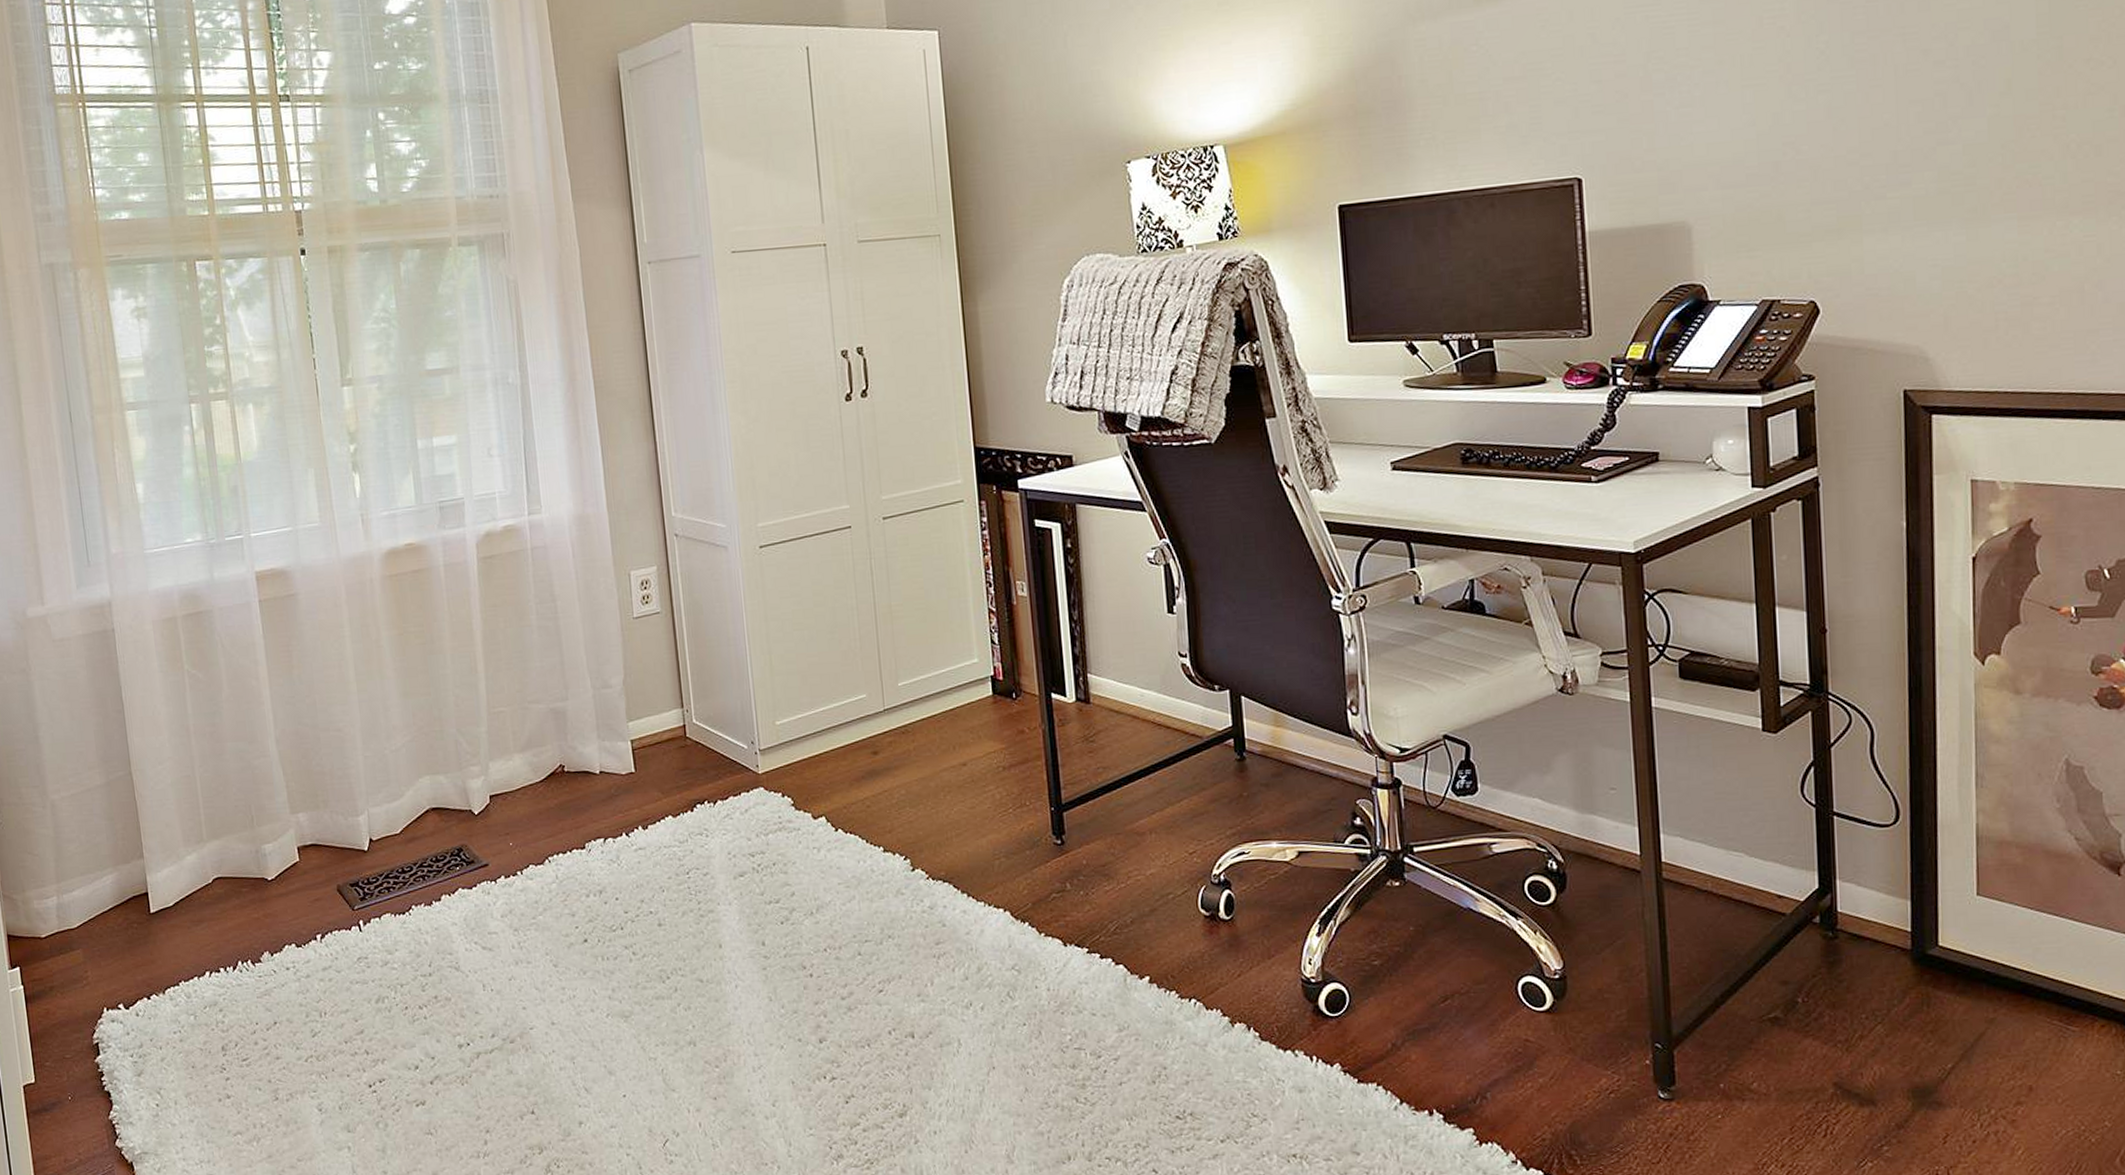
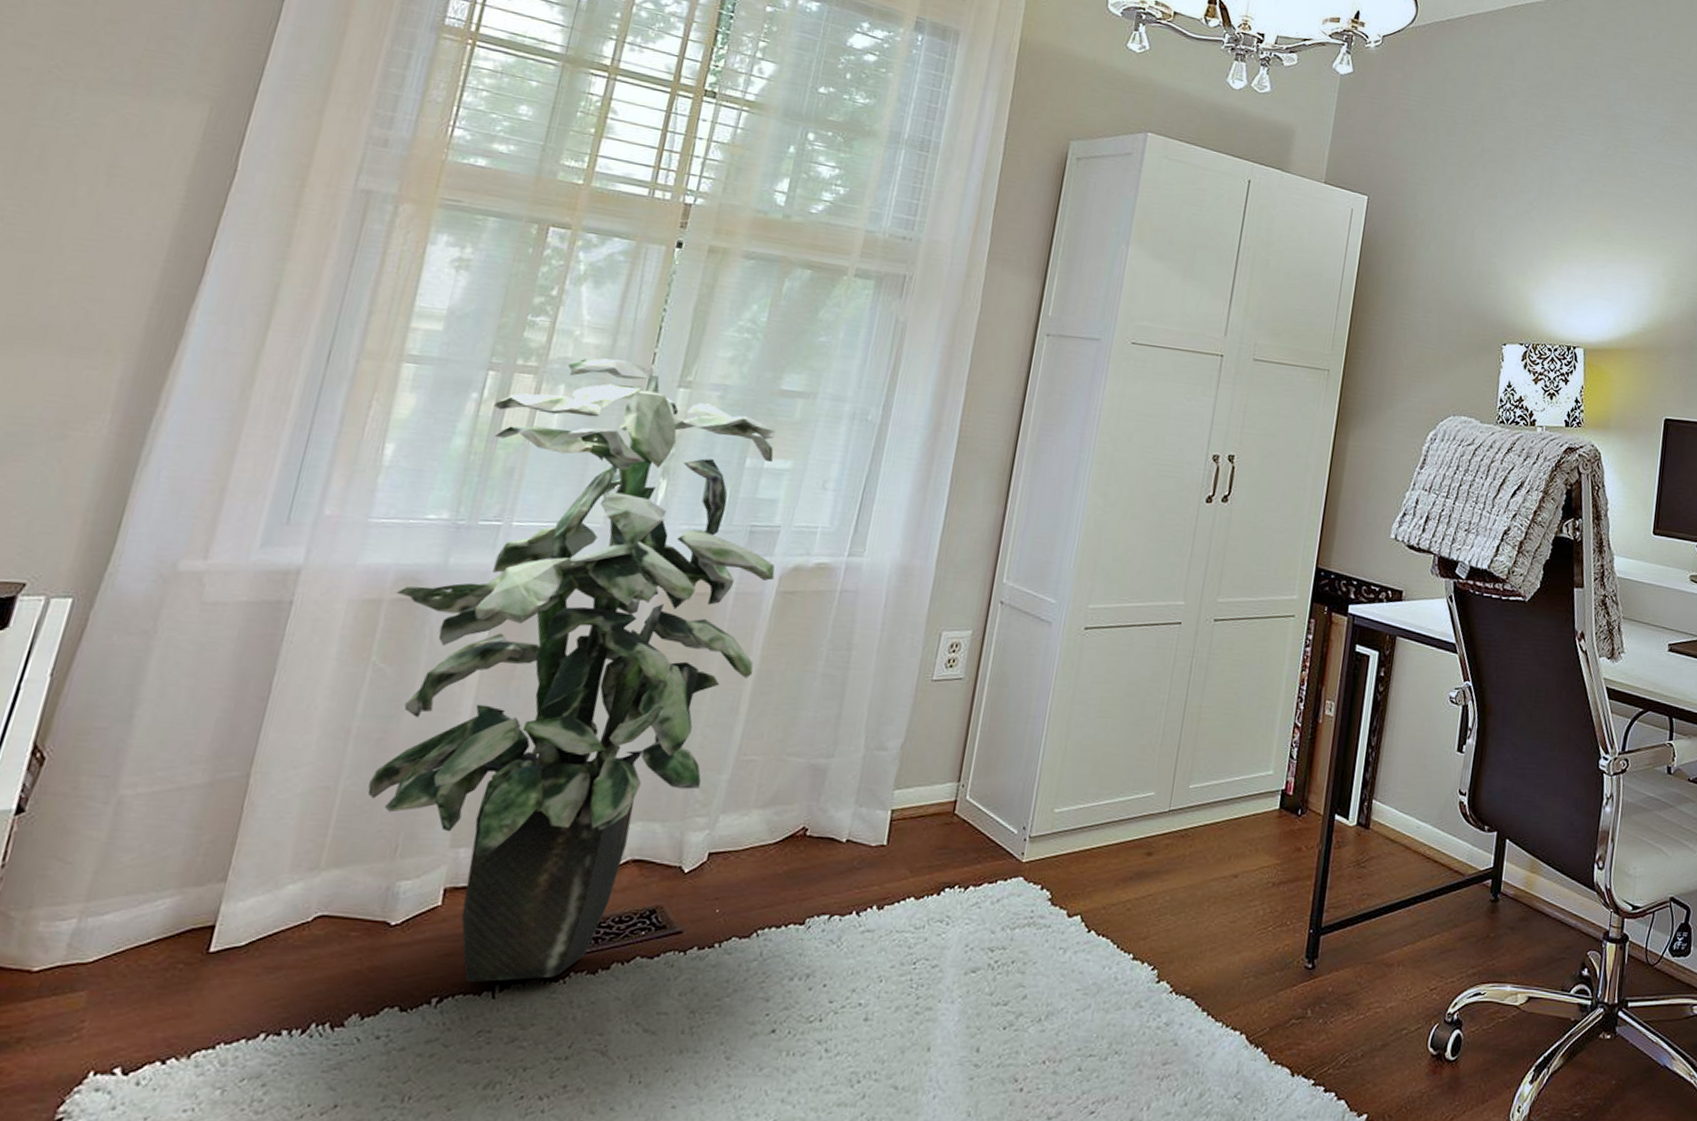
indoor plant: none [184,371,479,921] -> present [368,358,775,983]

